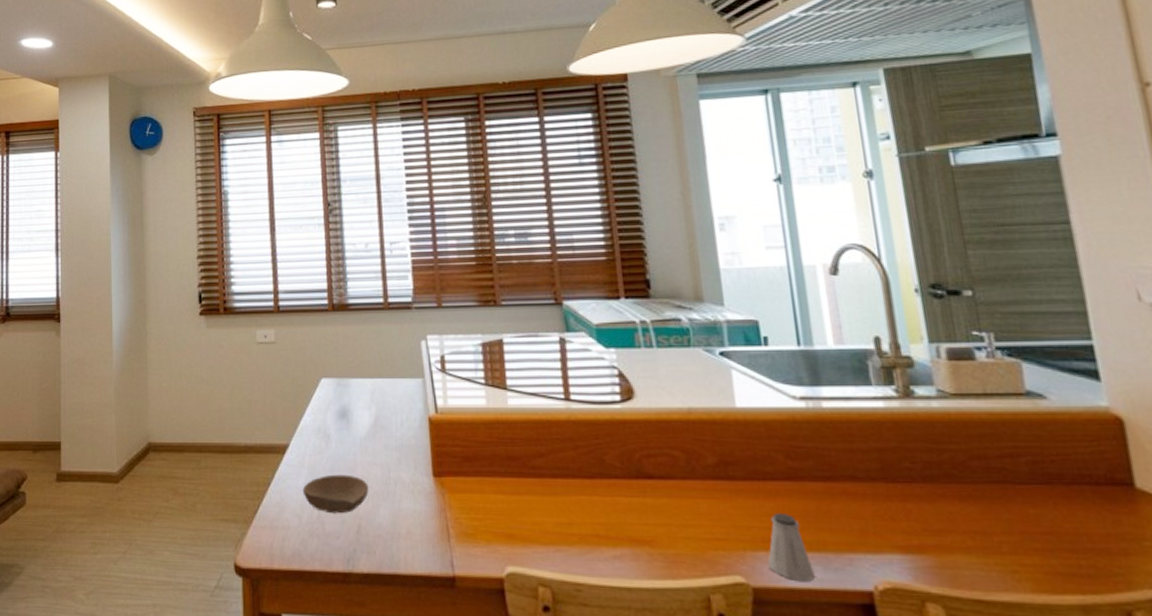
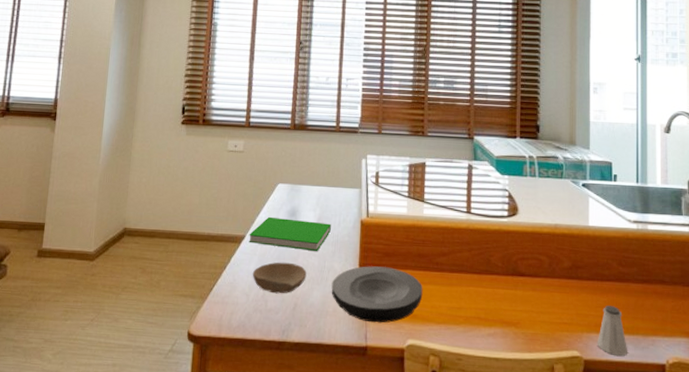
book: none [293,419,392,460] -> present [249,216,331,252]
plate: none [401,474,520,547] -> present [331,266,423,323]

